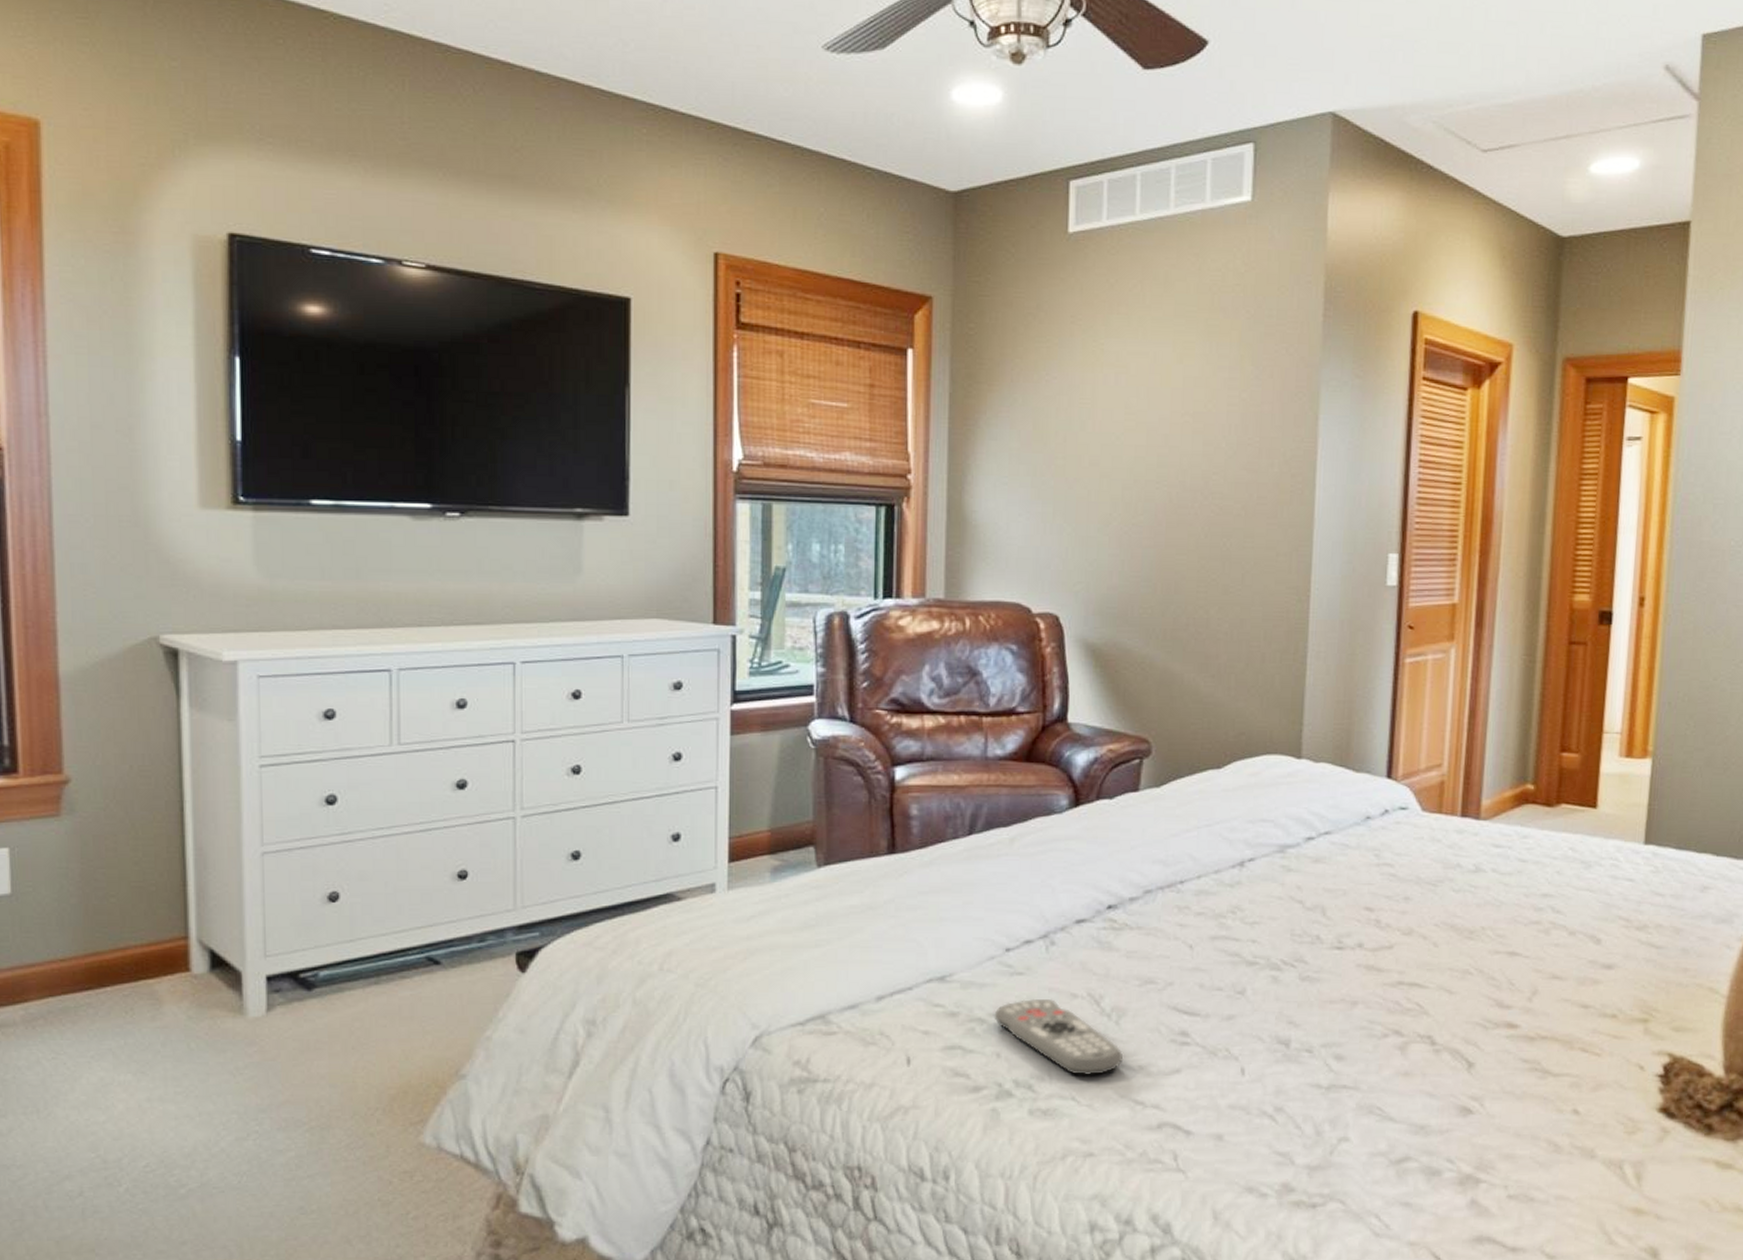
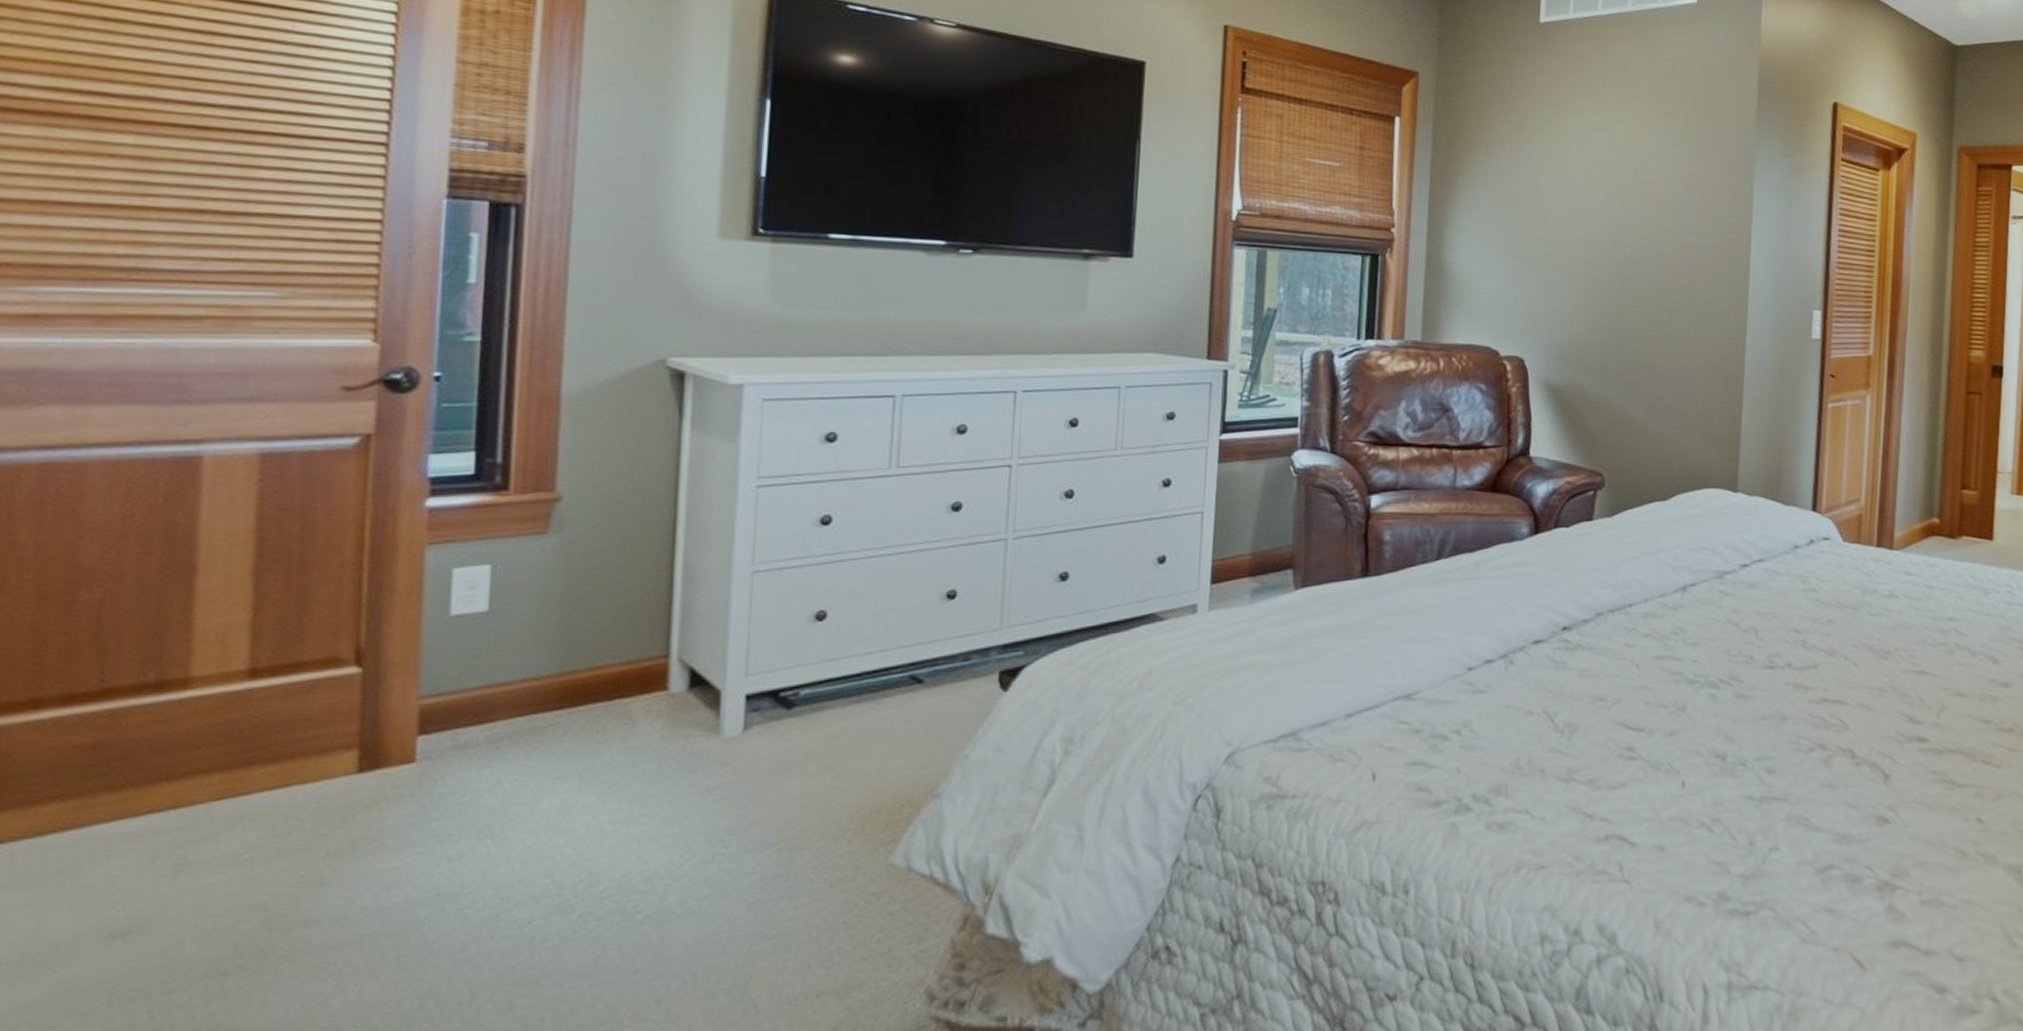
remote control: present [994,999,1123,1076] -> none [1455,716,1574,791]

